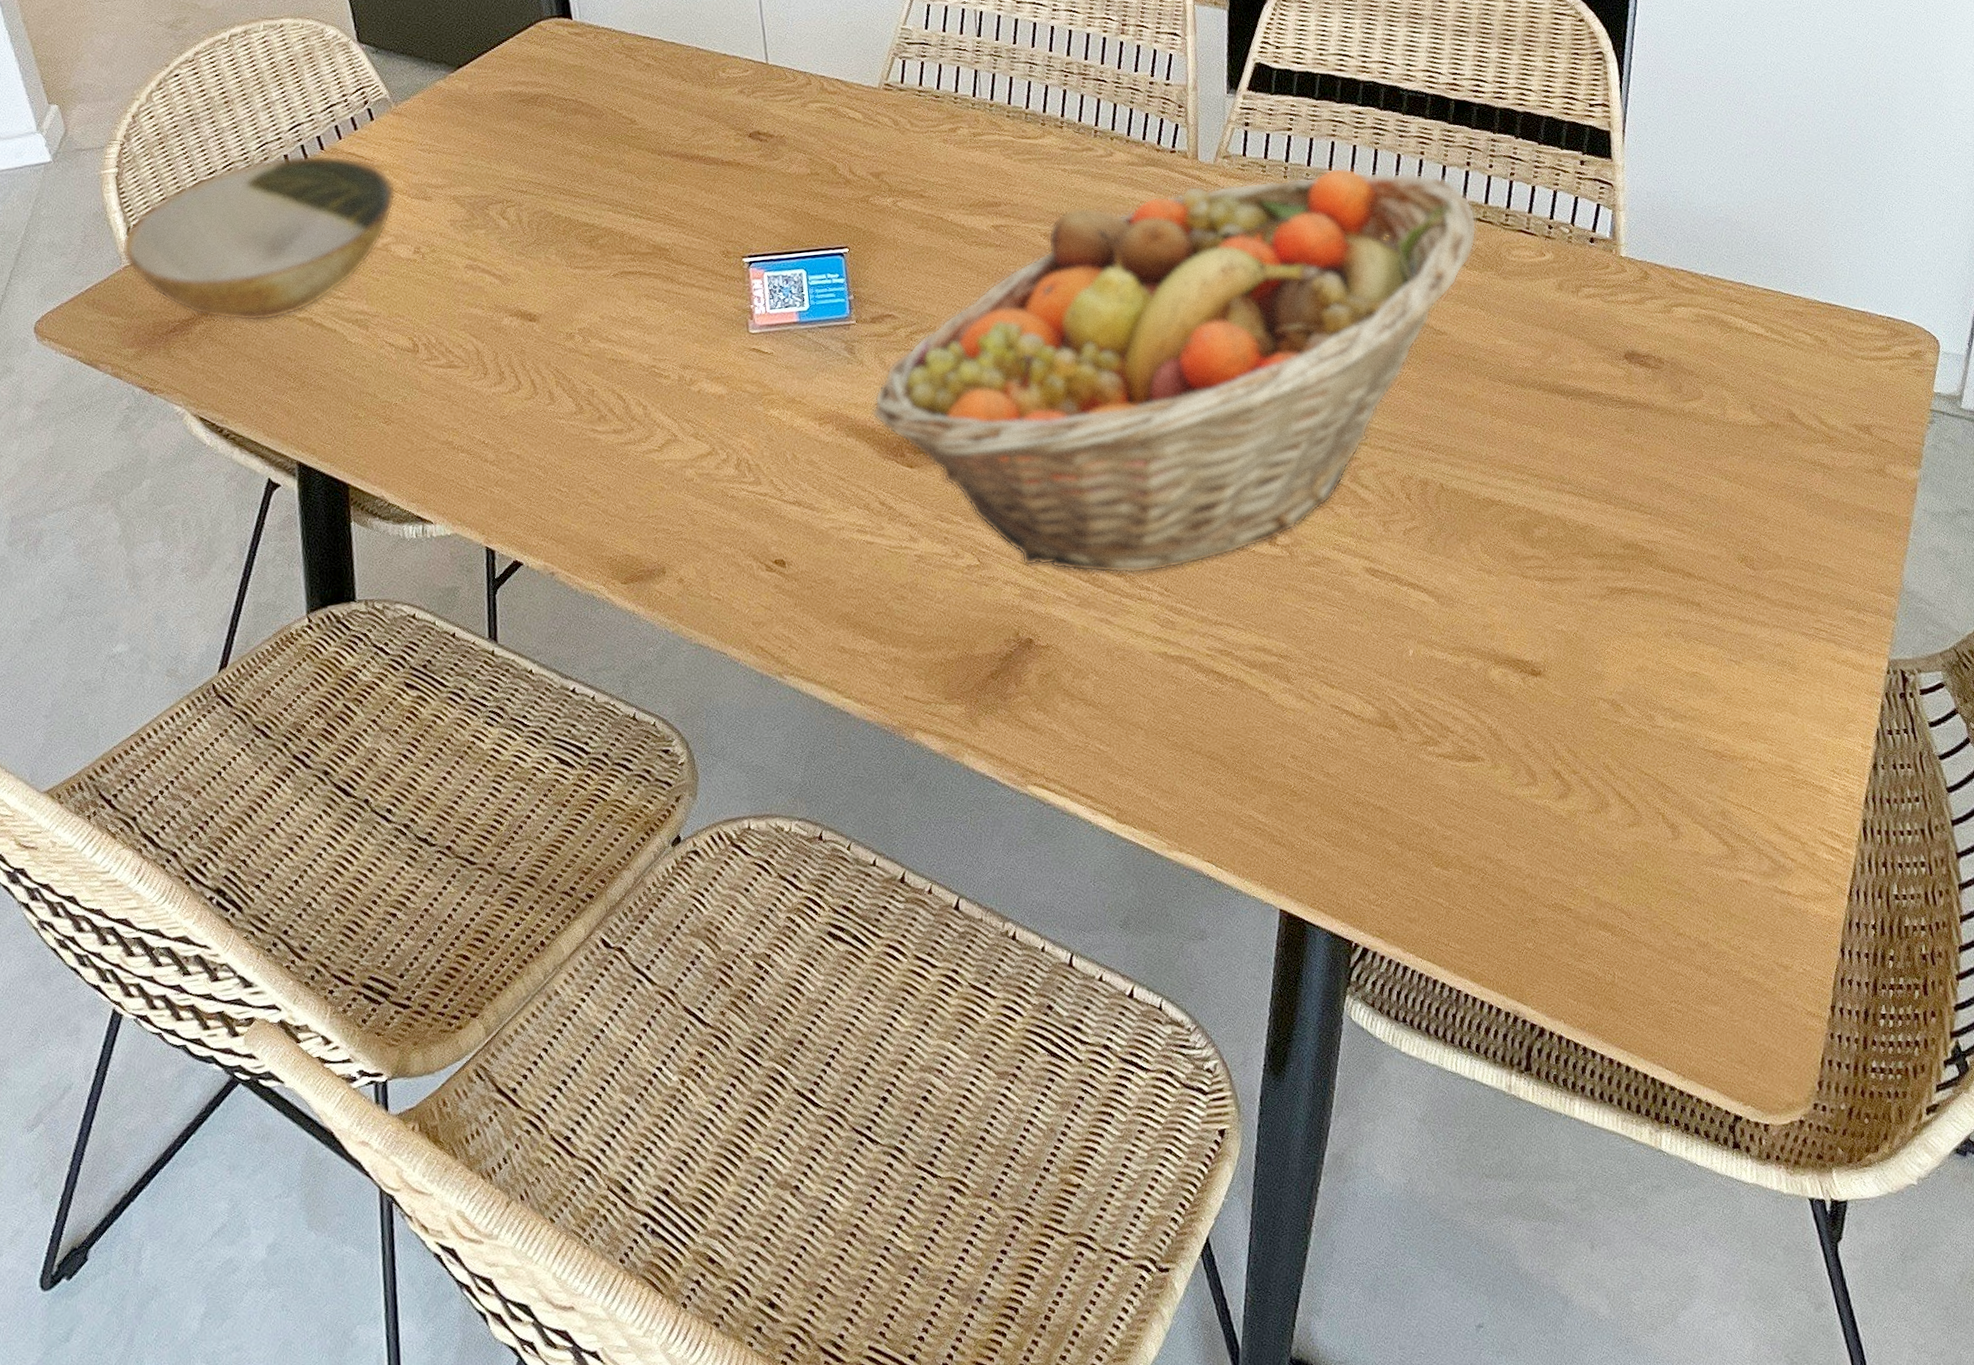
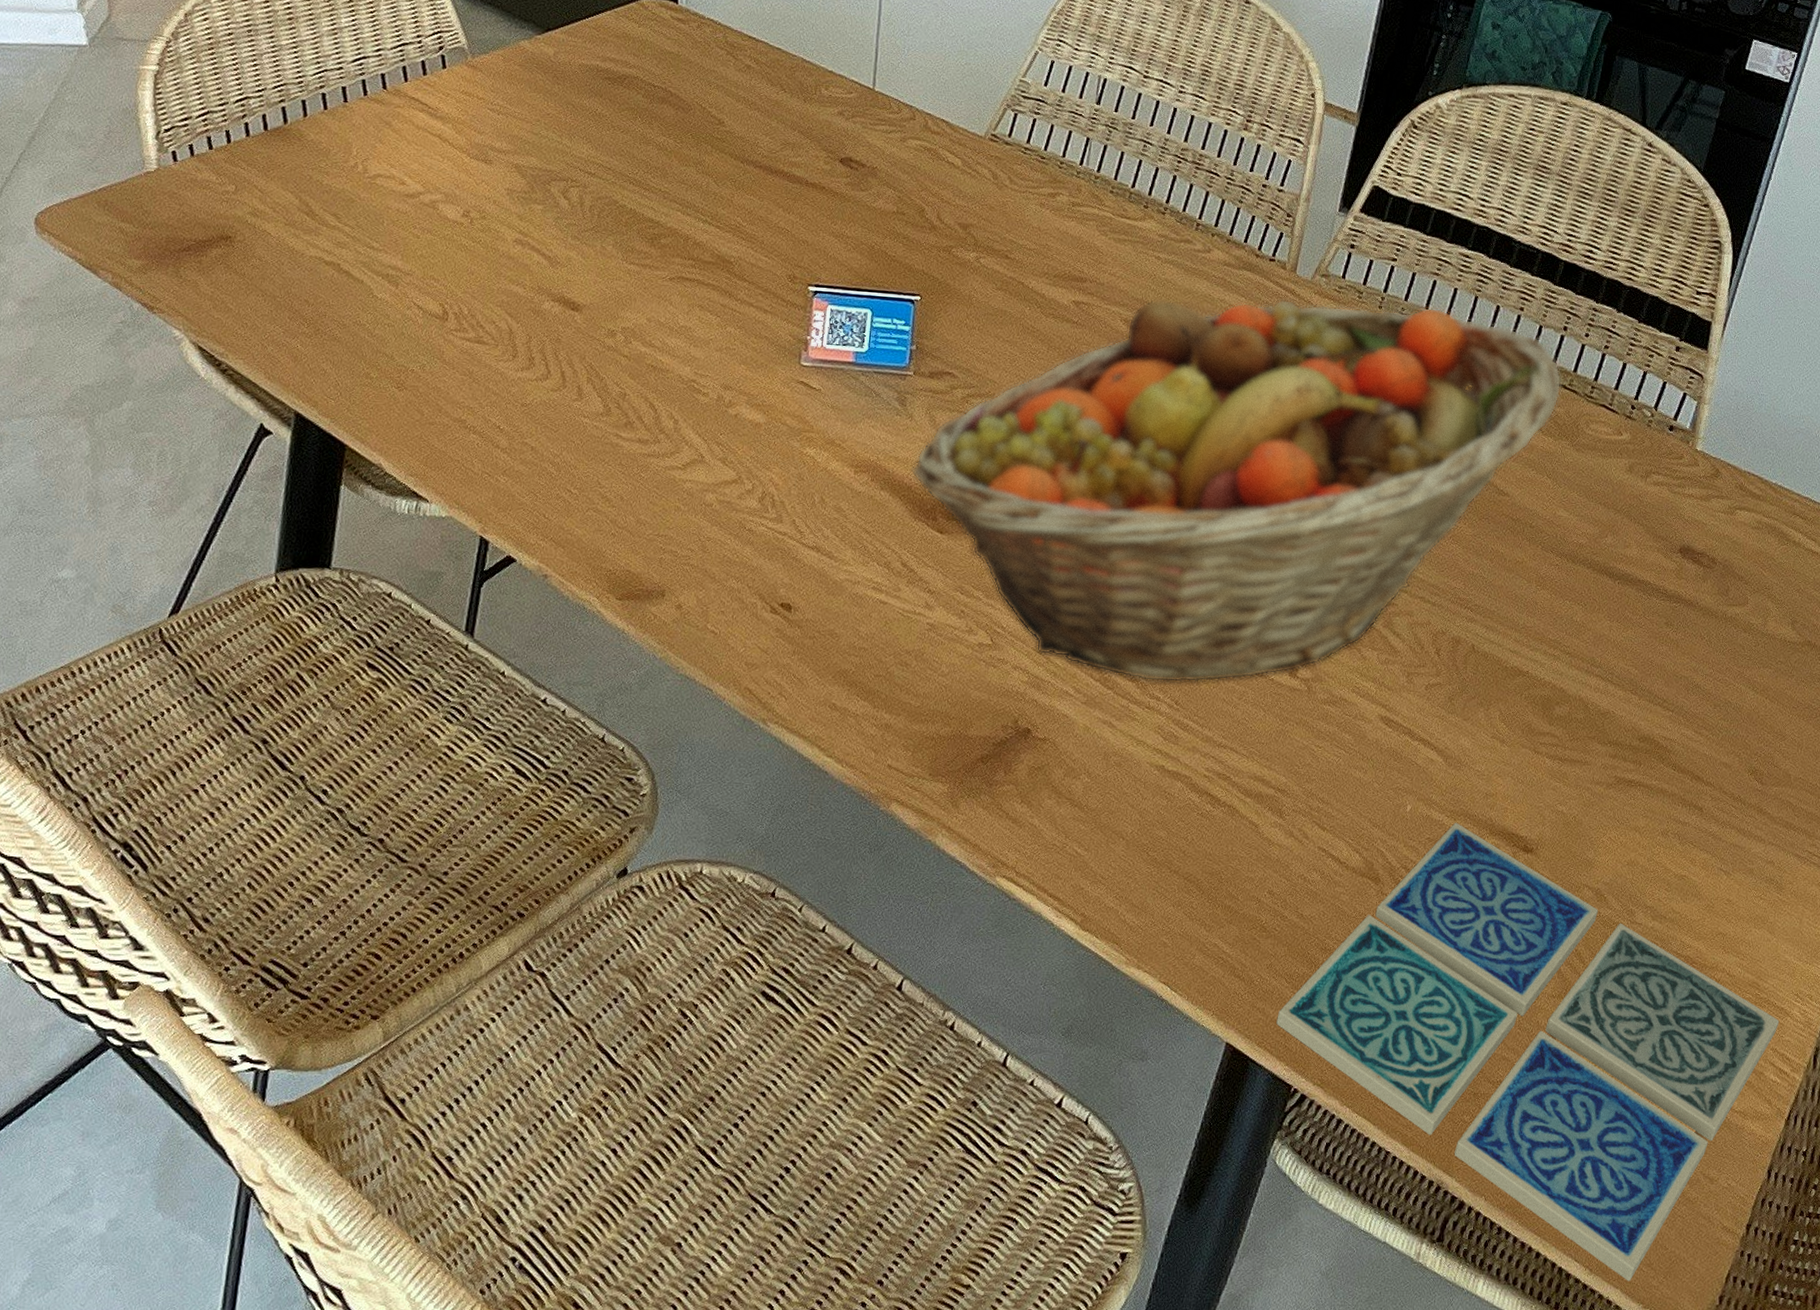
bowl: present [121,155,396,322] -> none [145,88,456,258]
drink coaster: none [1324,658,1821,1081] -> present [1276,822,1780,1281]

